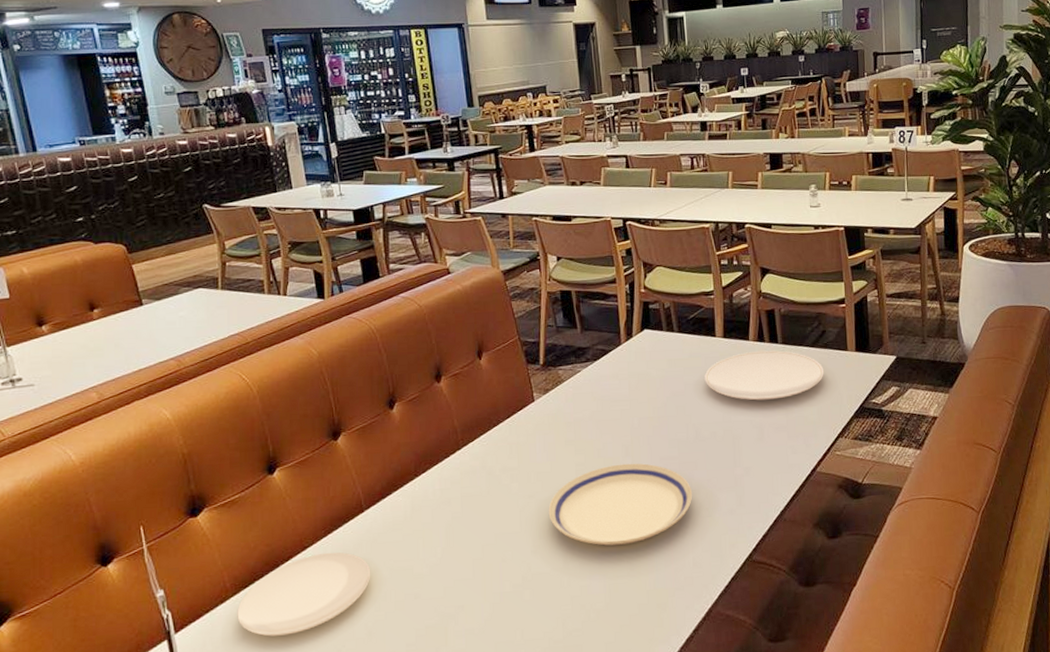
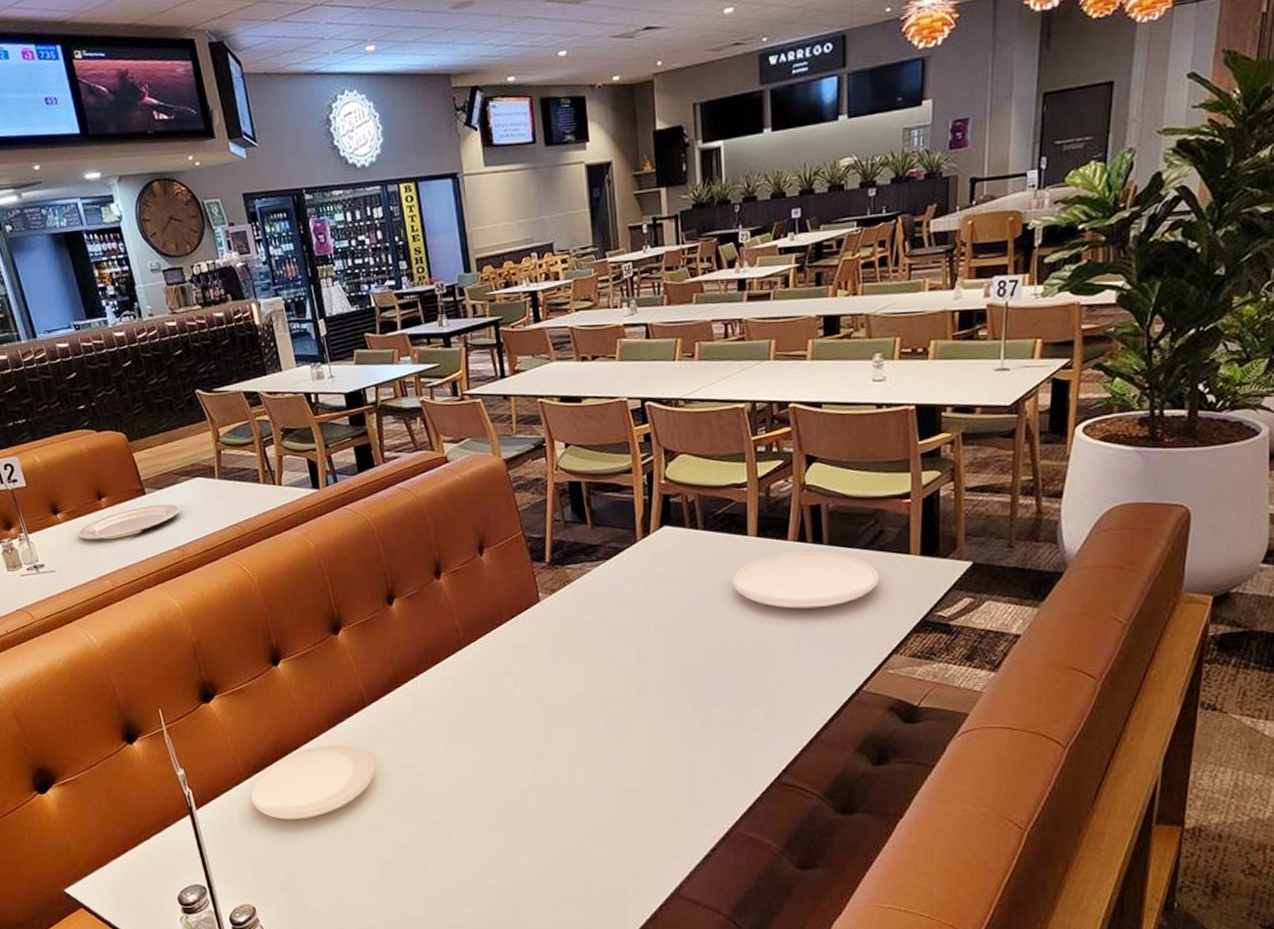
plate: none [65,314,179,351] -> present [78,504,180,539]
plate: present [548,463,693,547] -> none [555,671,715,757]

